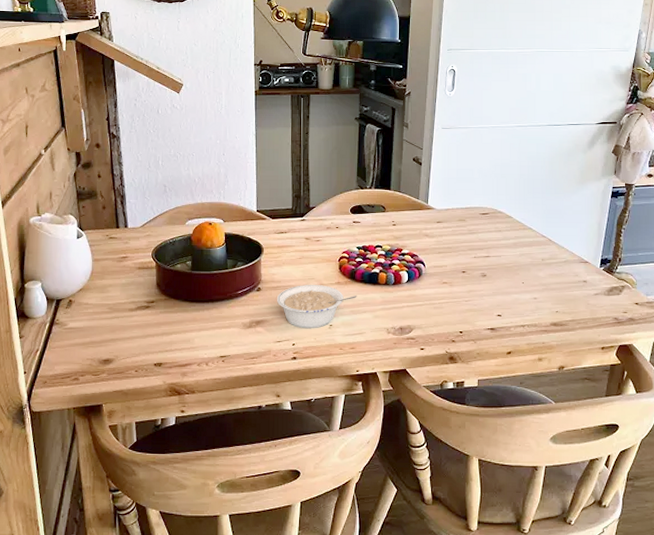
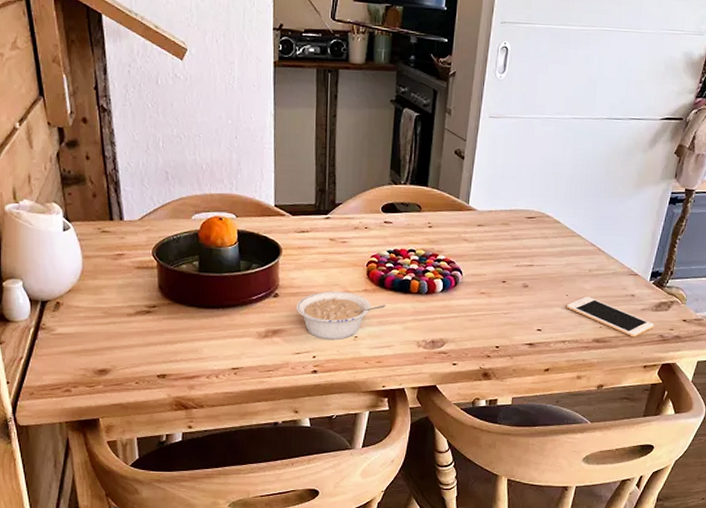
cell phone: none [523,284,608,321] -> present [566,297,654,338]

